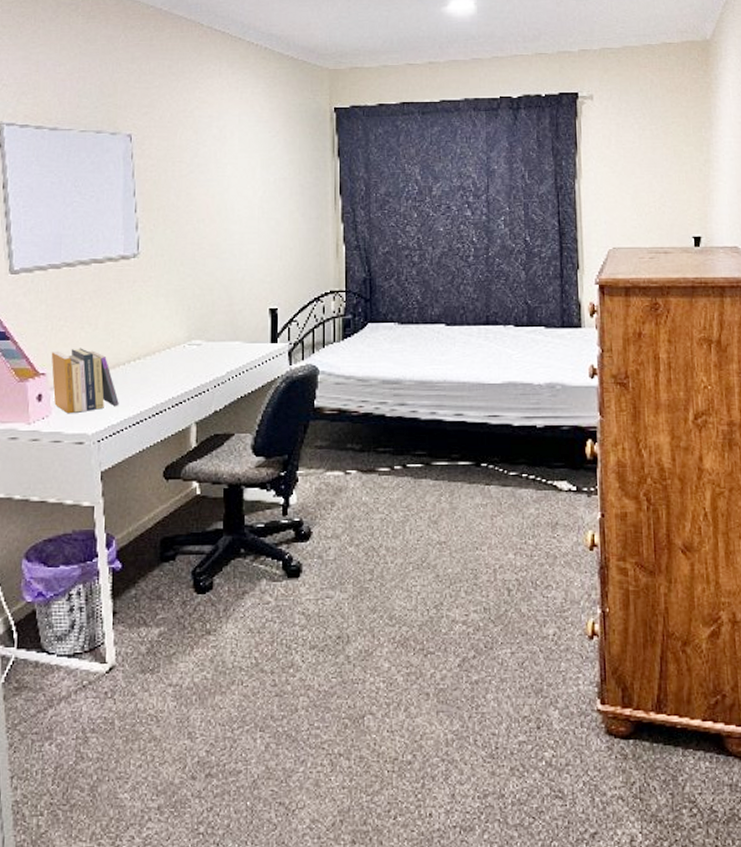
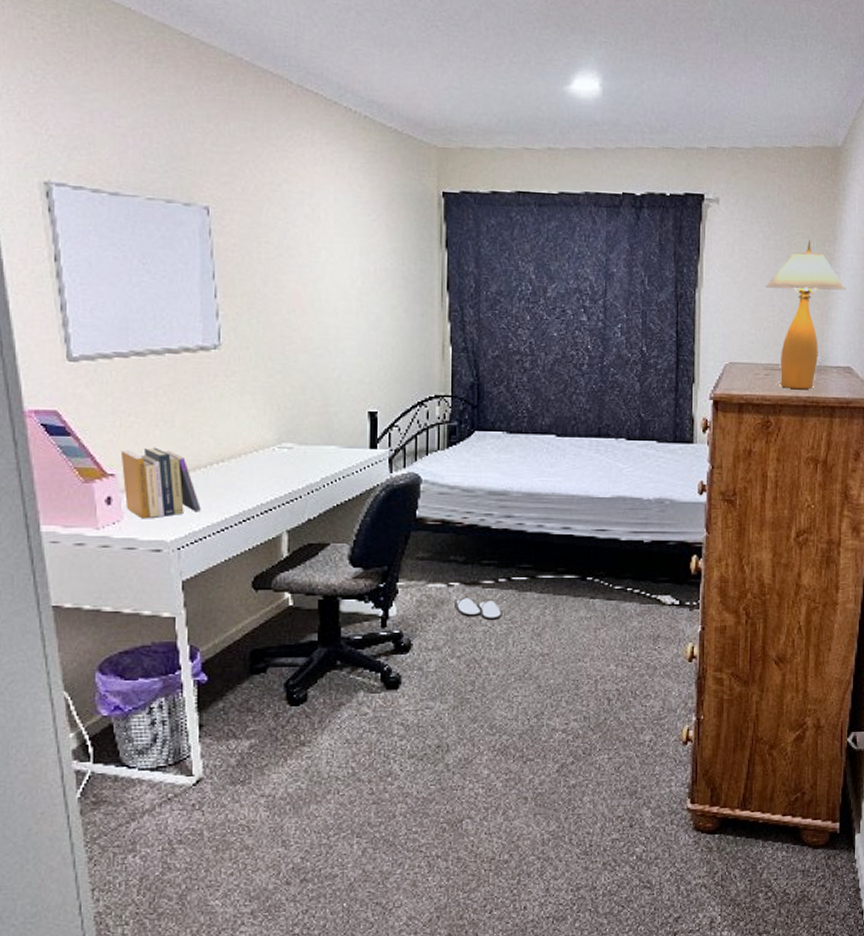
slippers: none [352,484,399,507] -> present [454,597,502,620]
table lamp: none [644,128,727,270] -> present [766,240,846,389]

